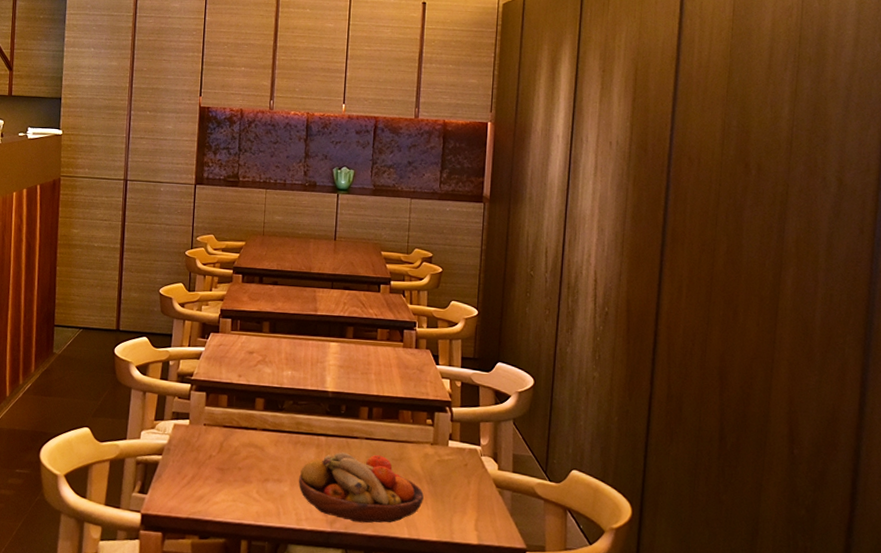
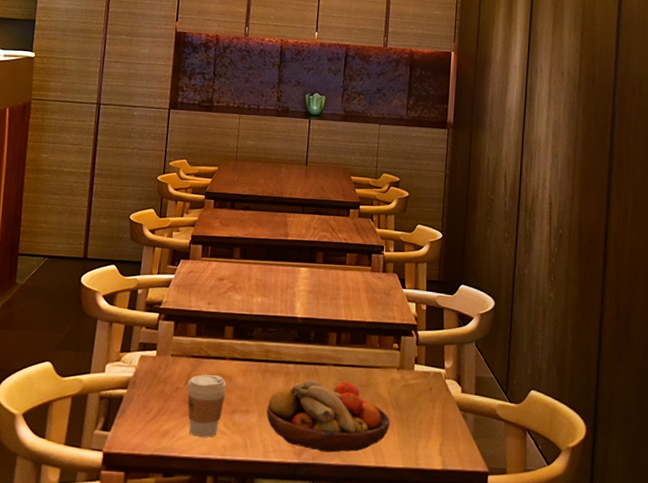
coffee cup: none [219,444,259,504] -> present [187,374,227,437]

